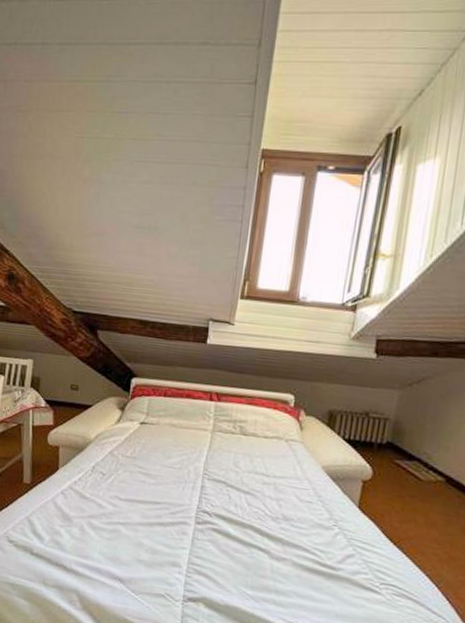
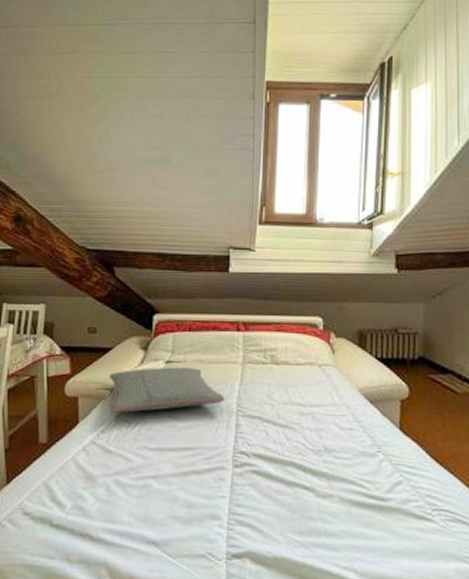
pillow: none [87,426,193,466] -> present [109,367,225,413]

